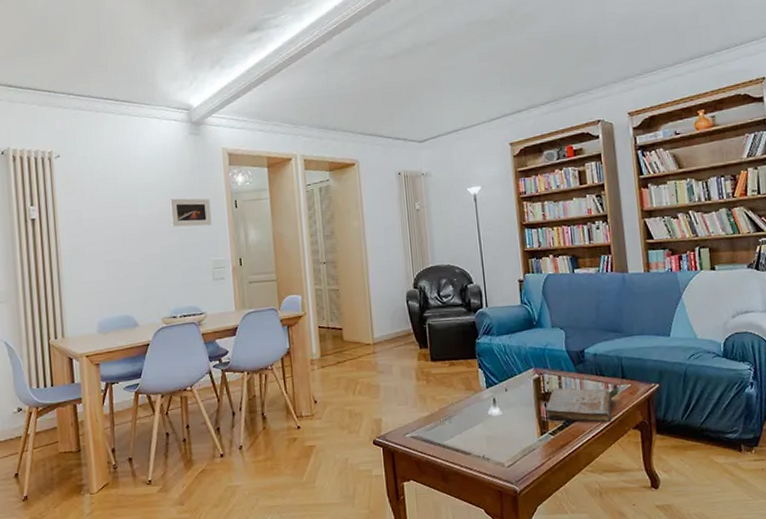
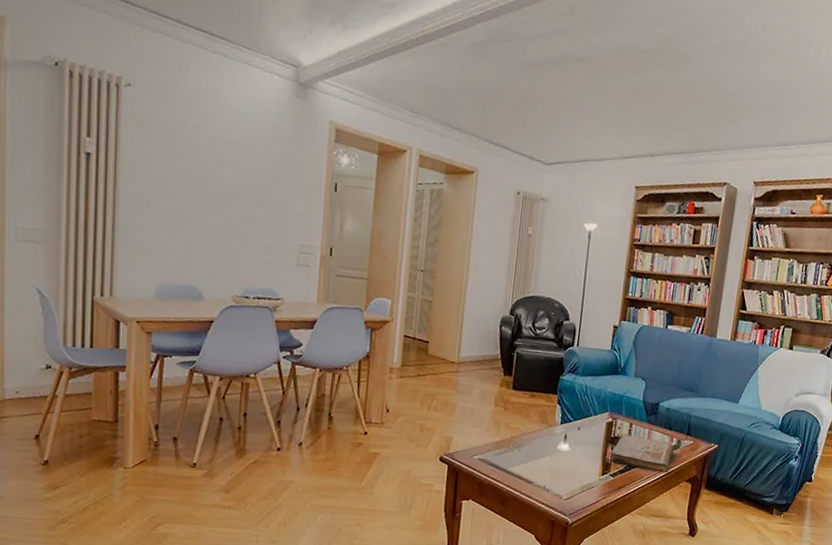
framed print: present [170,198,212,227] -> none [259,165,307,205]

